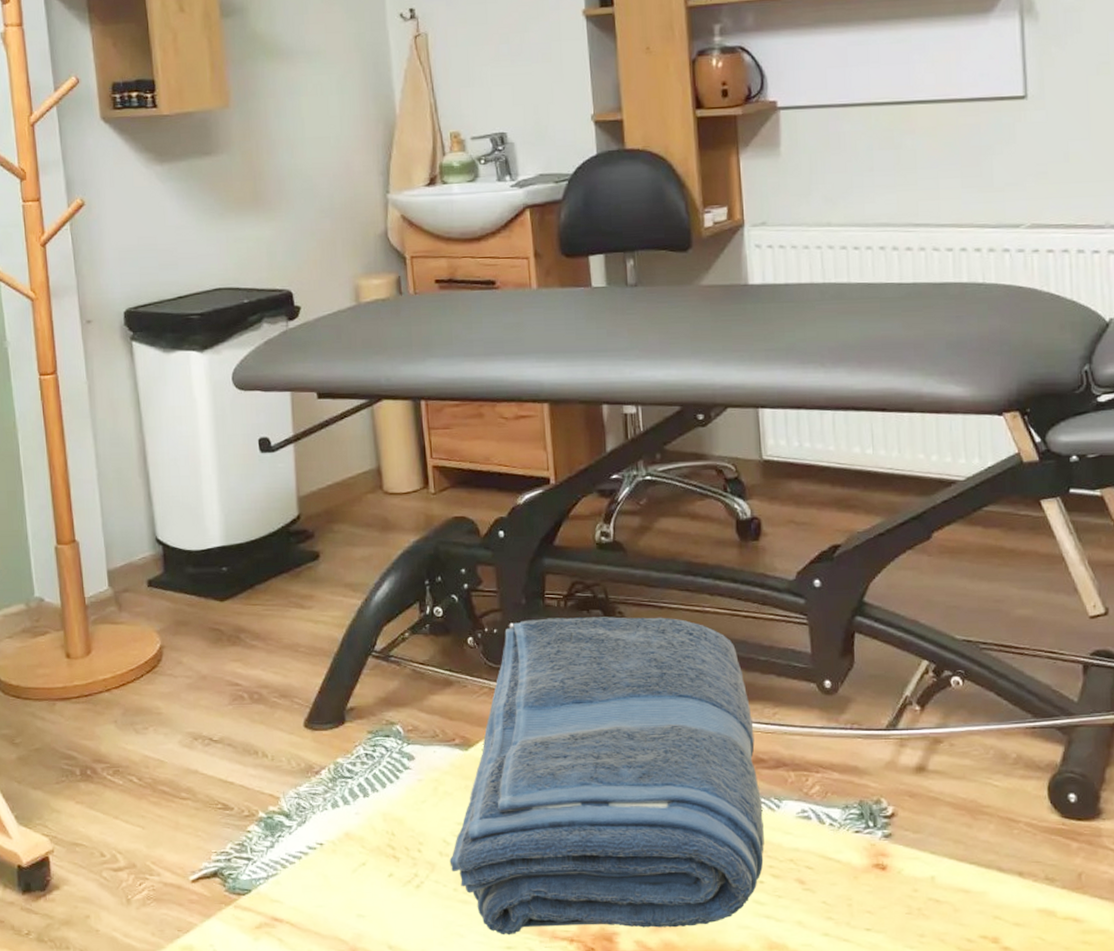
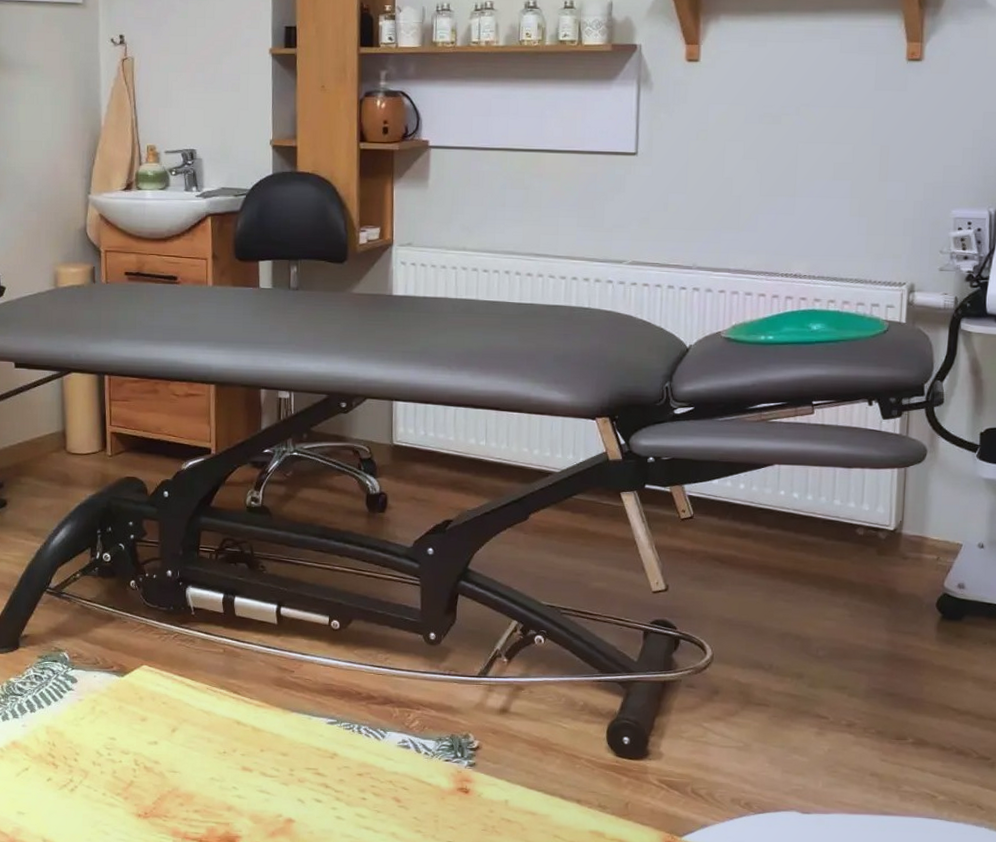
towel: present [449,617,764,936] -> none [101,568,370,835]

